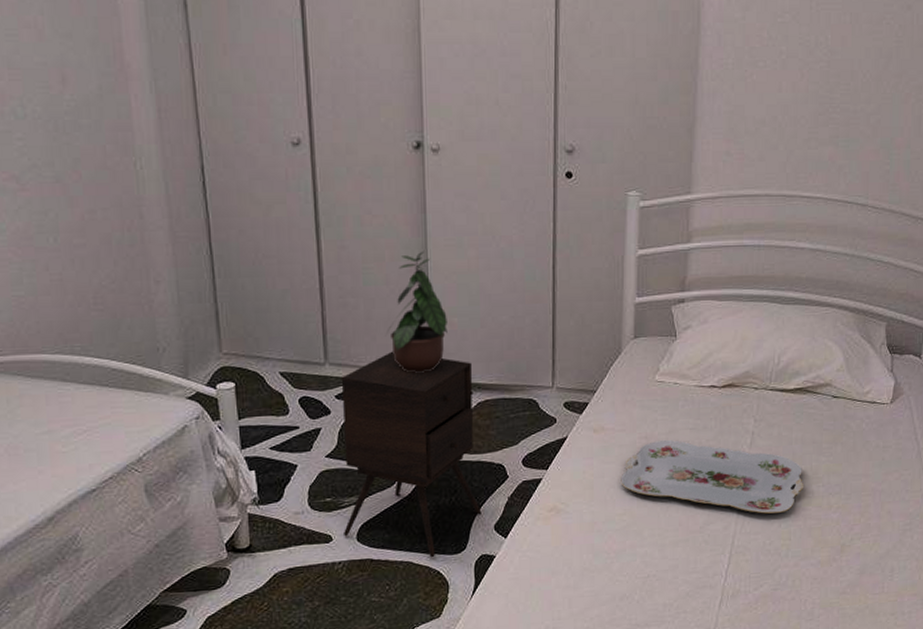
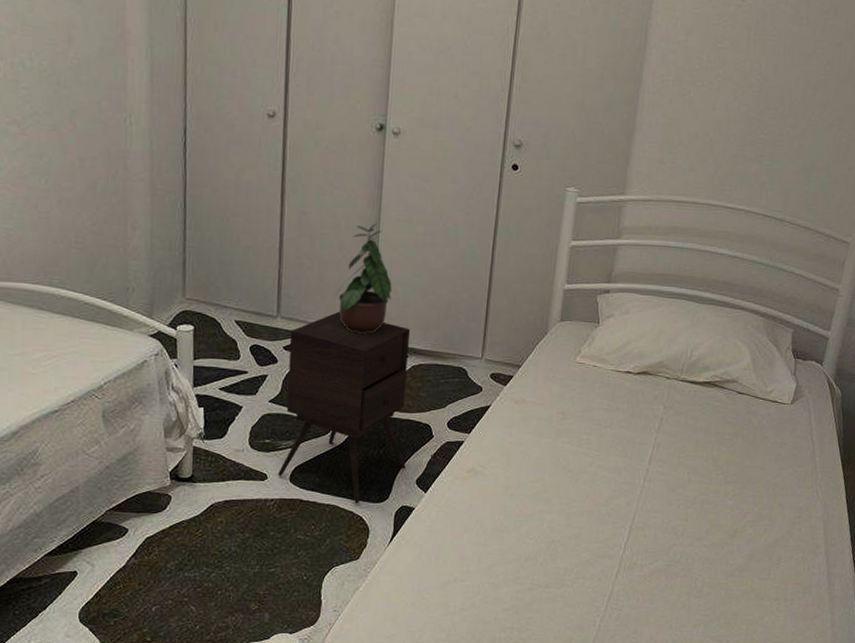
serving tray: present [621,439,803,514] -> none [536,416,704,495]

